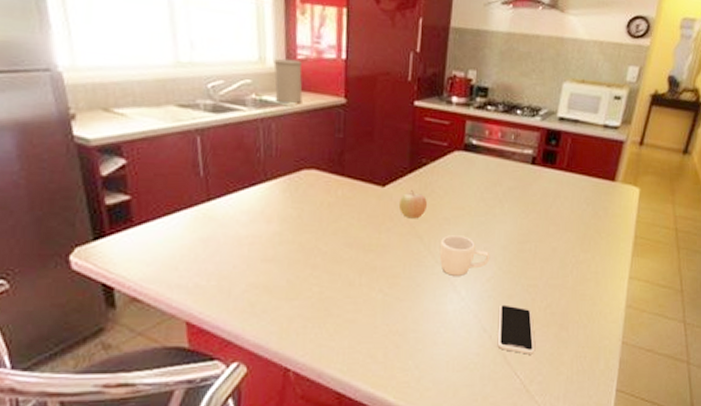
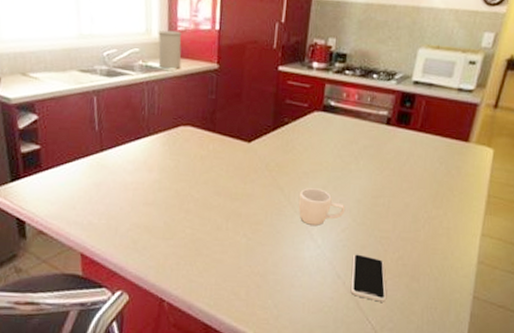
fruit: present [398,189,427,219] -> none [262,145,288,172]

